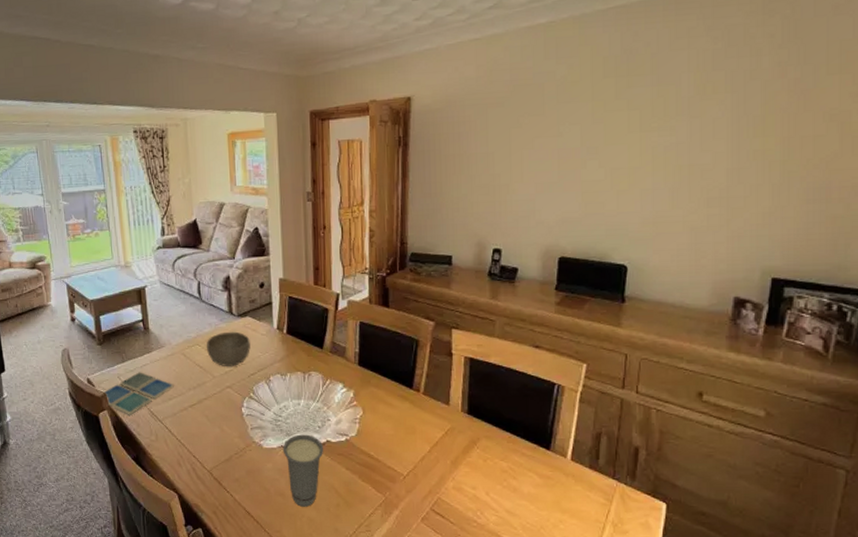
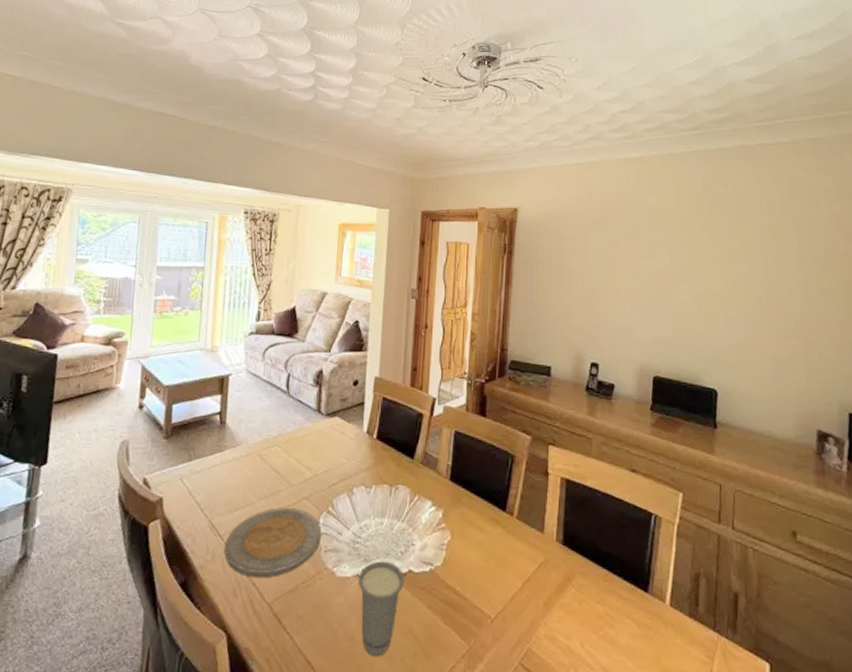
drink coaster: present [103,372,174,415] -> none [159,474,244,527]
plate: none [165,396,246,452] -> present [224,508,321,578]
bowl: present [206,331,250,366] -> none [286,432,336,473]

